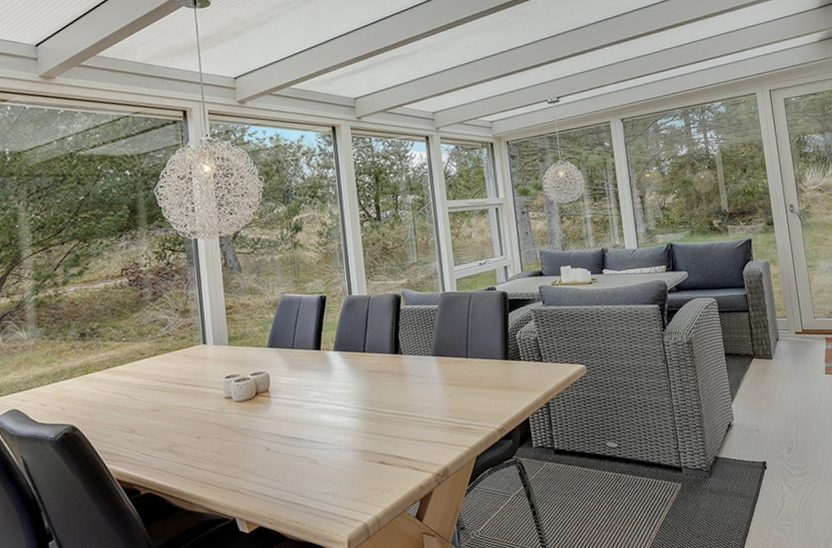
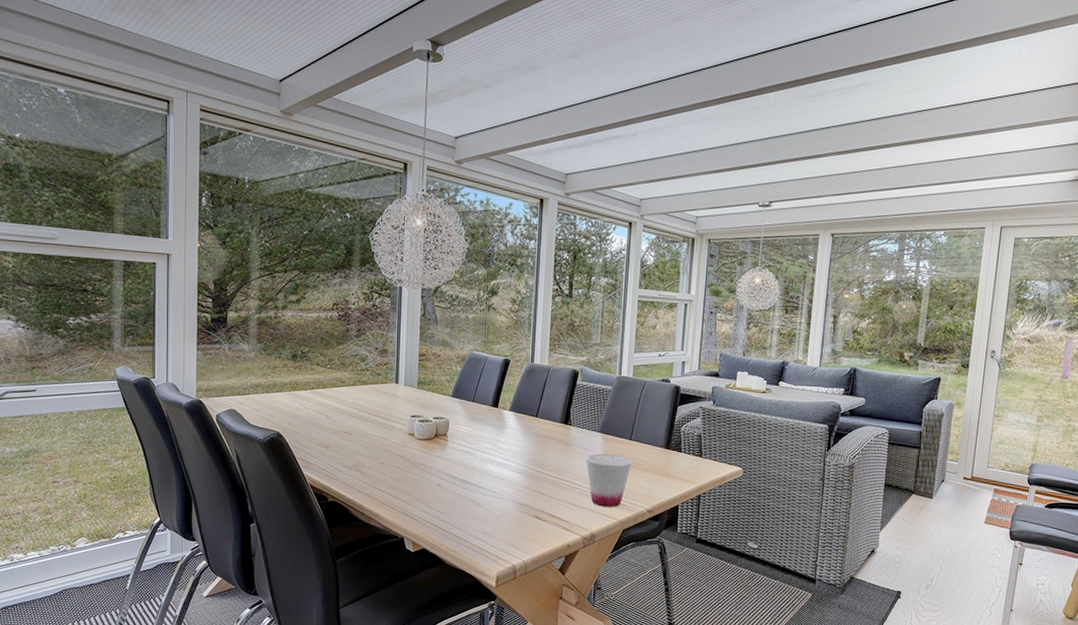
cup: none [424,376,473,436] -> present [586,453,633,507]

